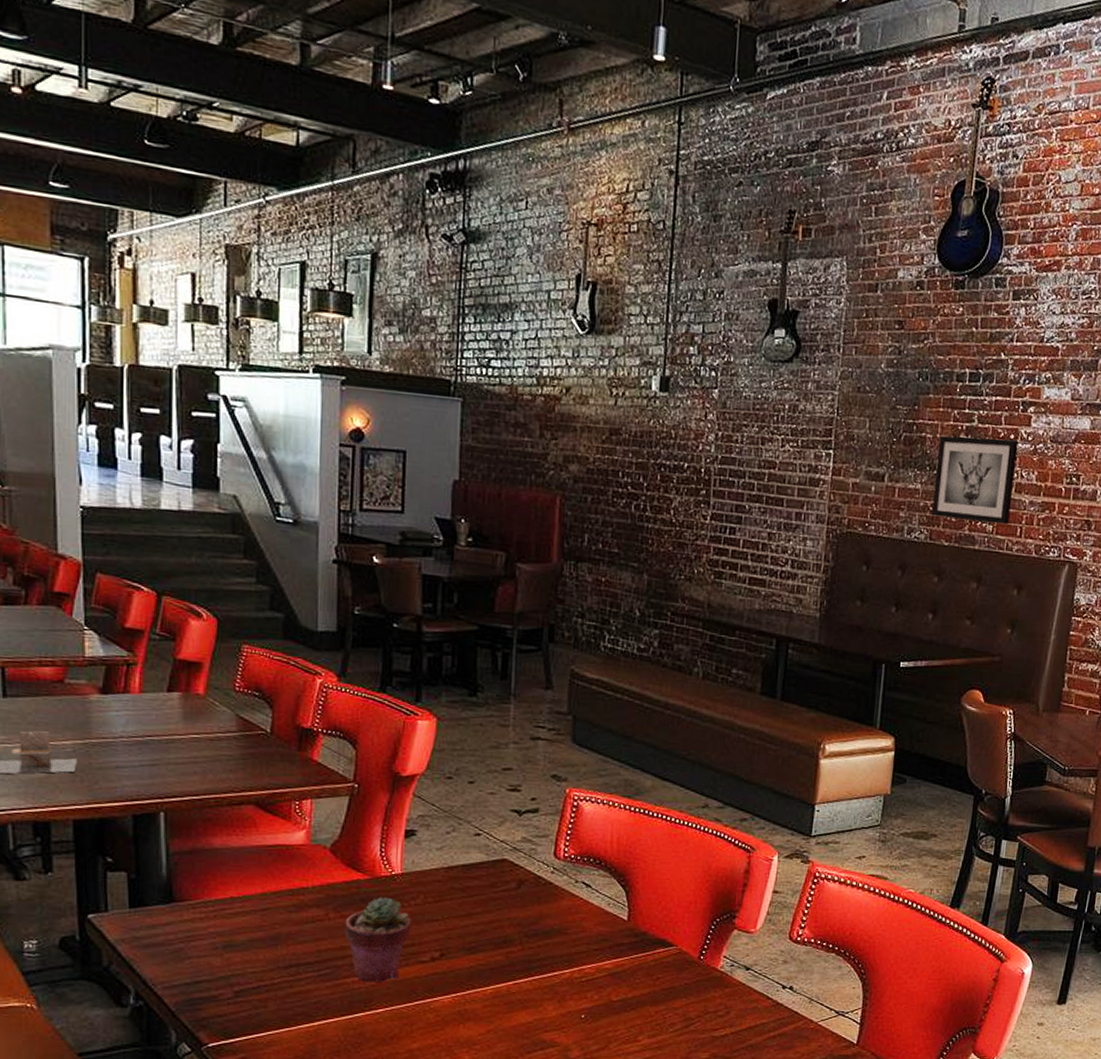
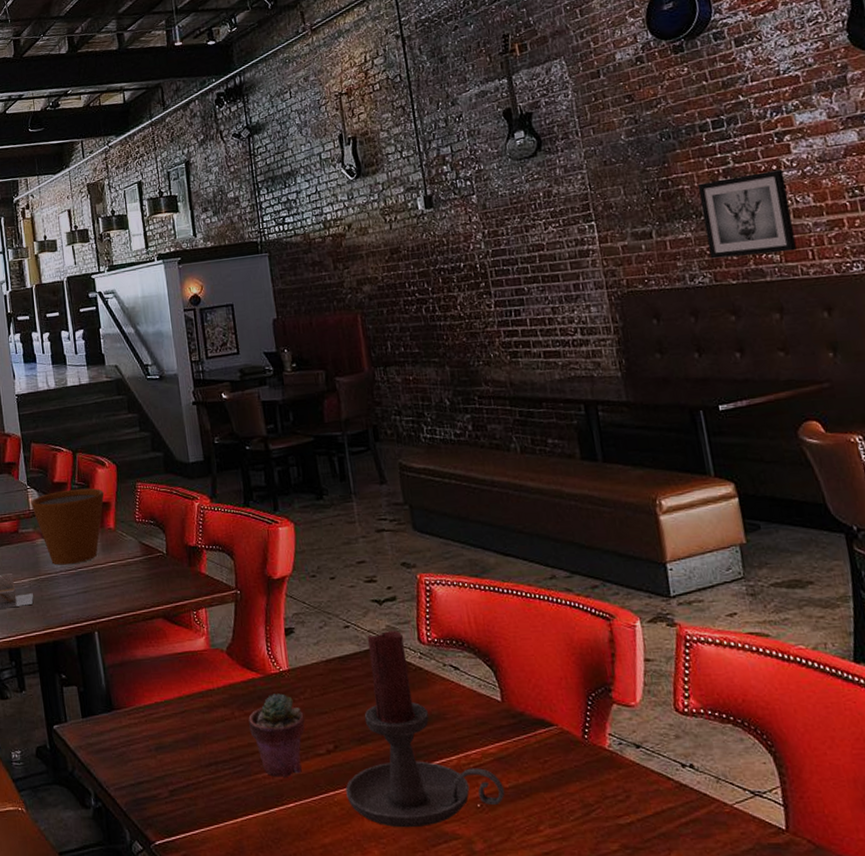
flower pot: none [88,639,196,731] -> present [31,488,104,565]
candle holder: none [445,843,612,1036] -> present [345,631,505,828]

